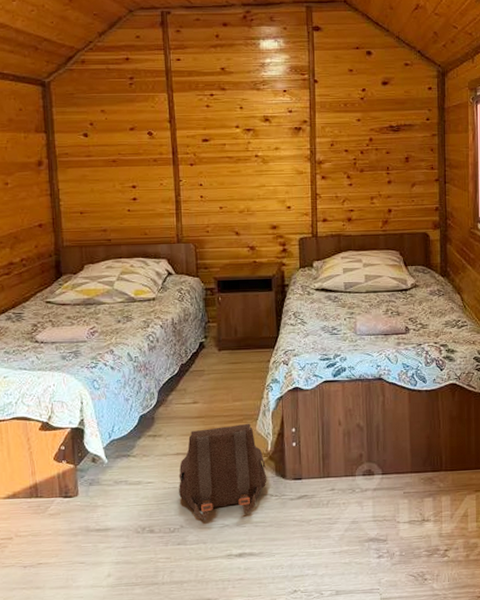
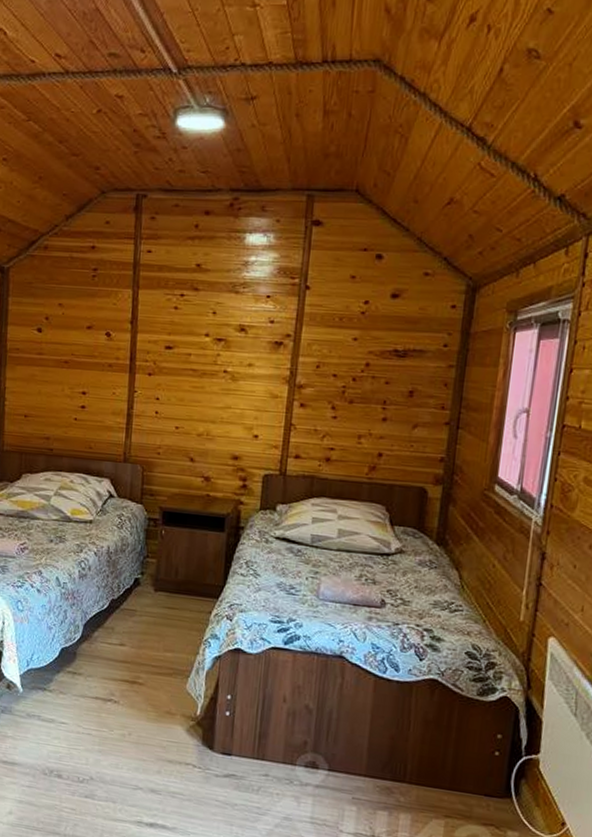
satchel: present [179,423,267,520] -> none [93,675,192,779]

